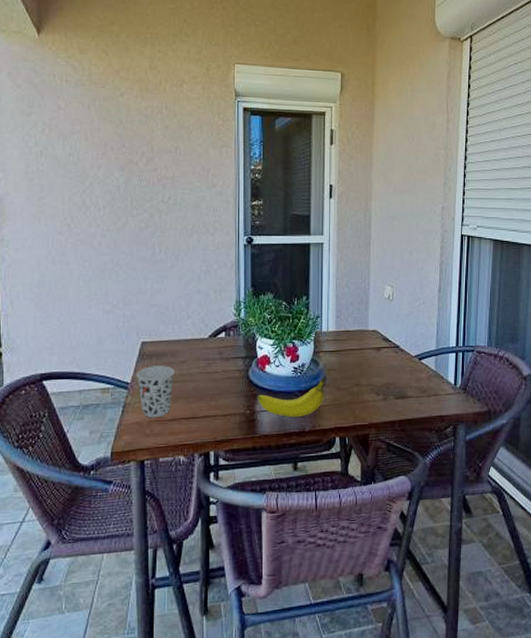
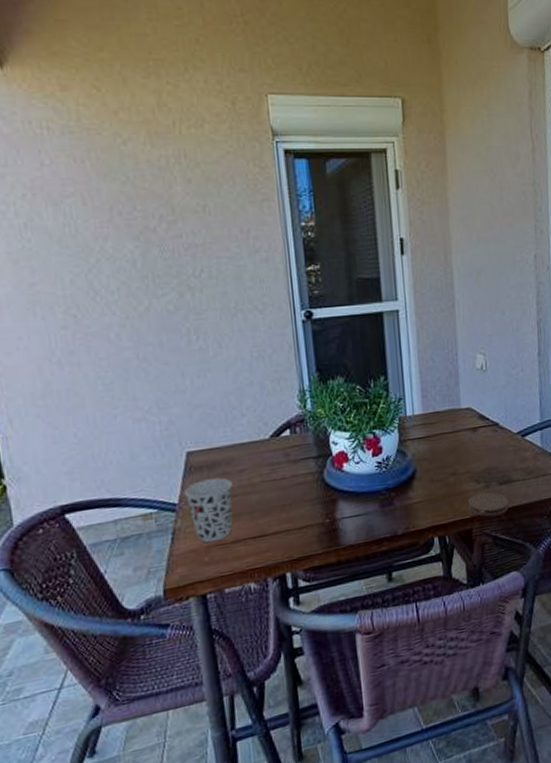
fruit: present [257,377,327,418] -> none [337,469,417,522]
coaster: none [367,404,403,426] -> present [467,492,509,517]

